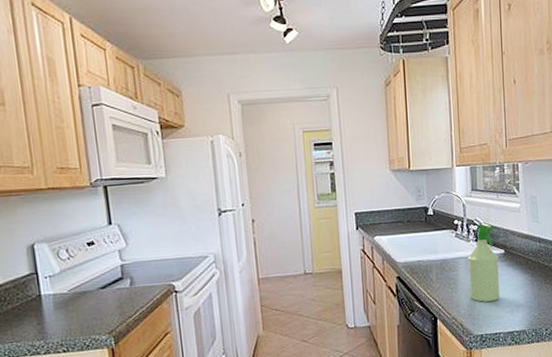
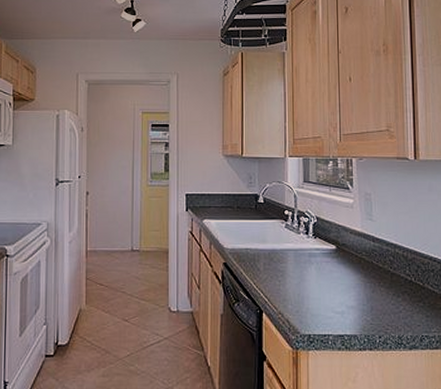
spray bottle: present [468,223,500,302] -> none [297,217,330,299]

